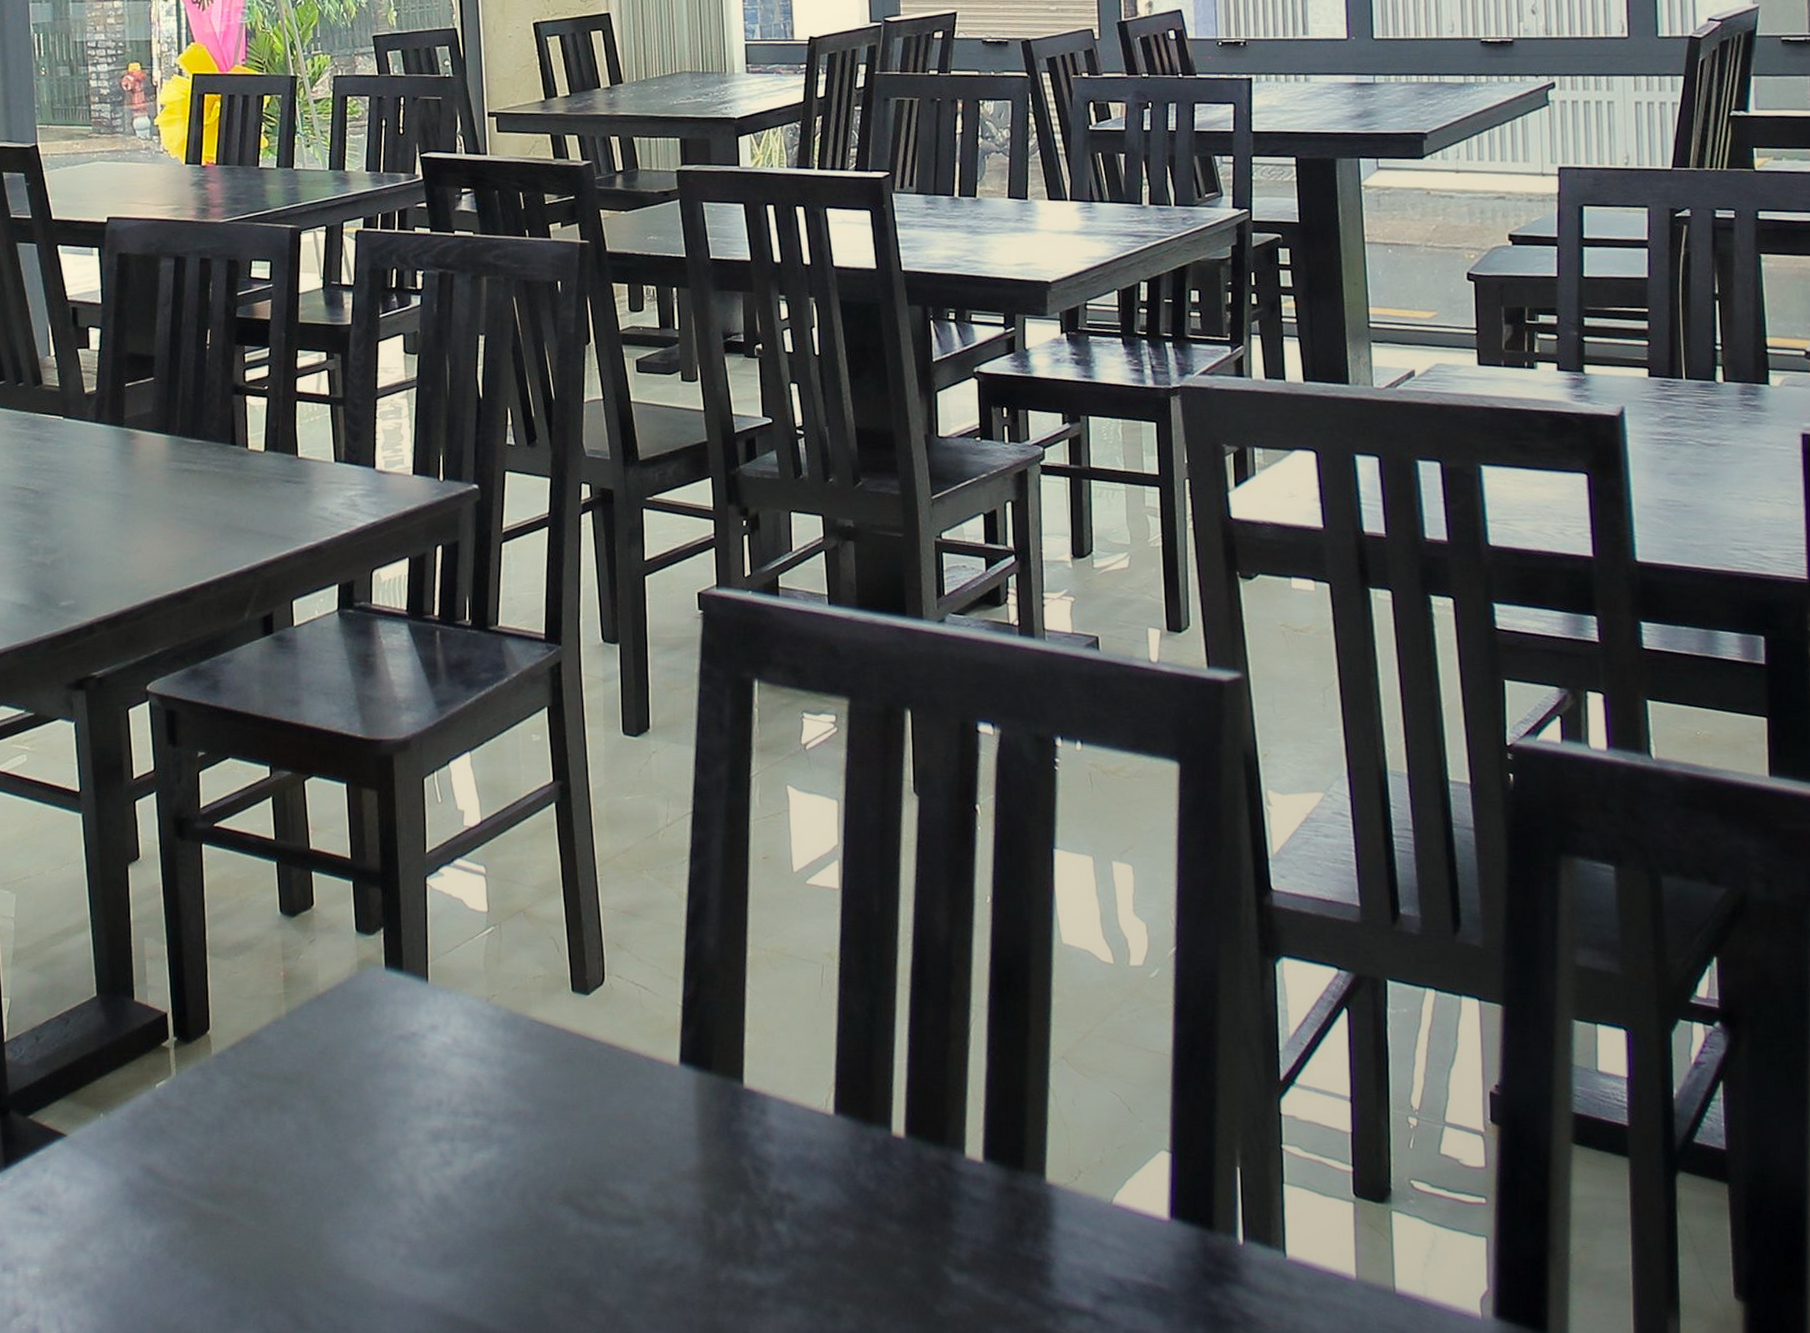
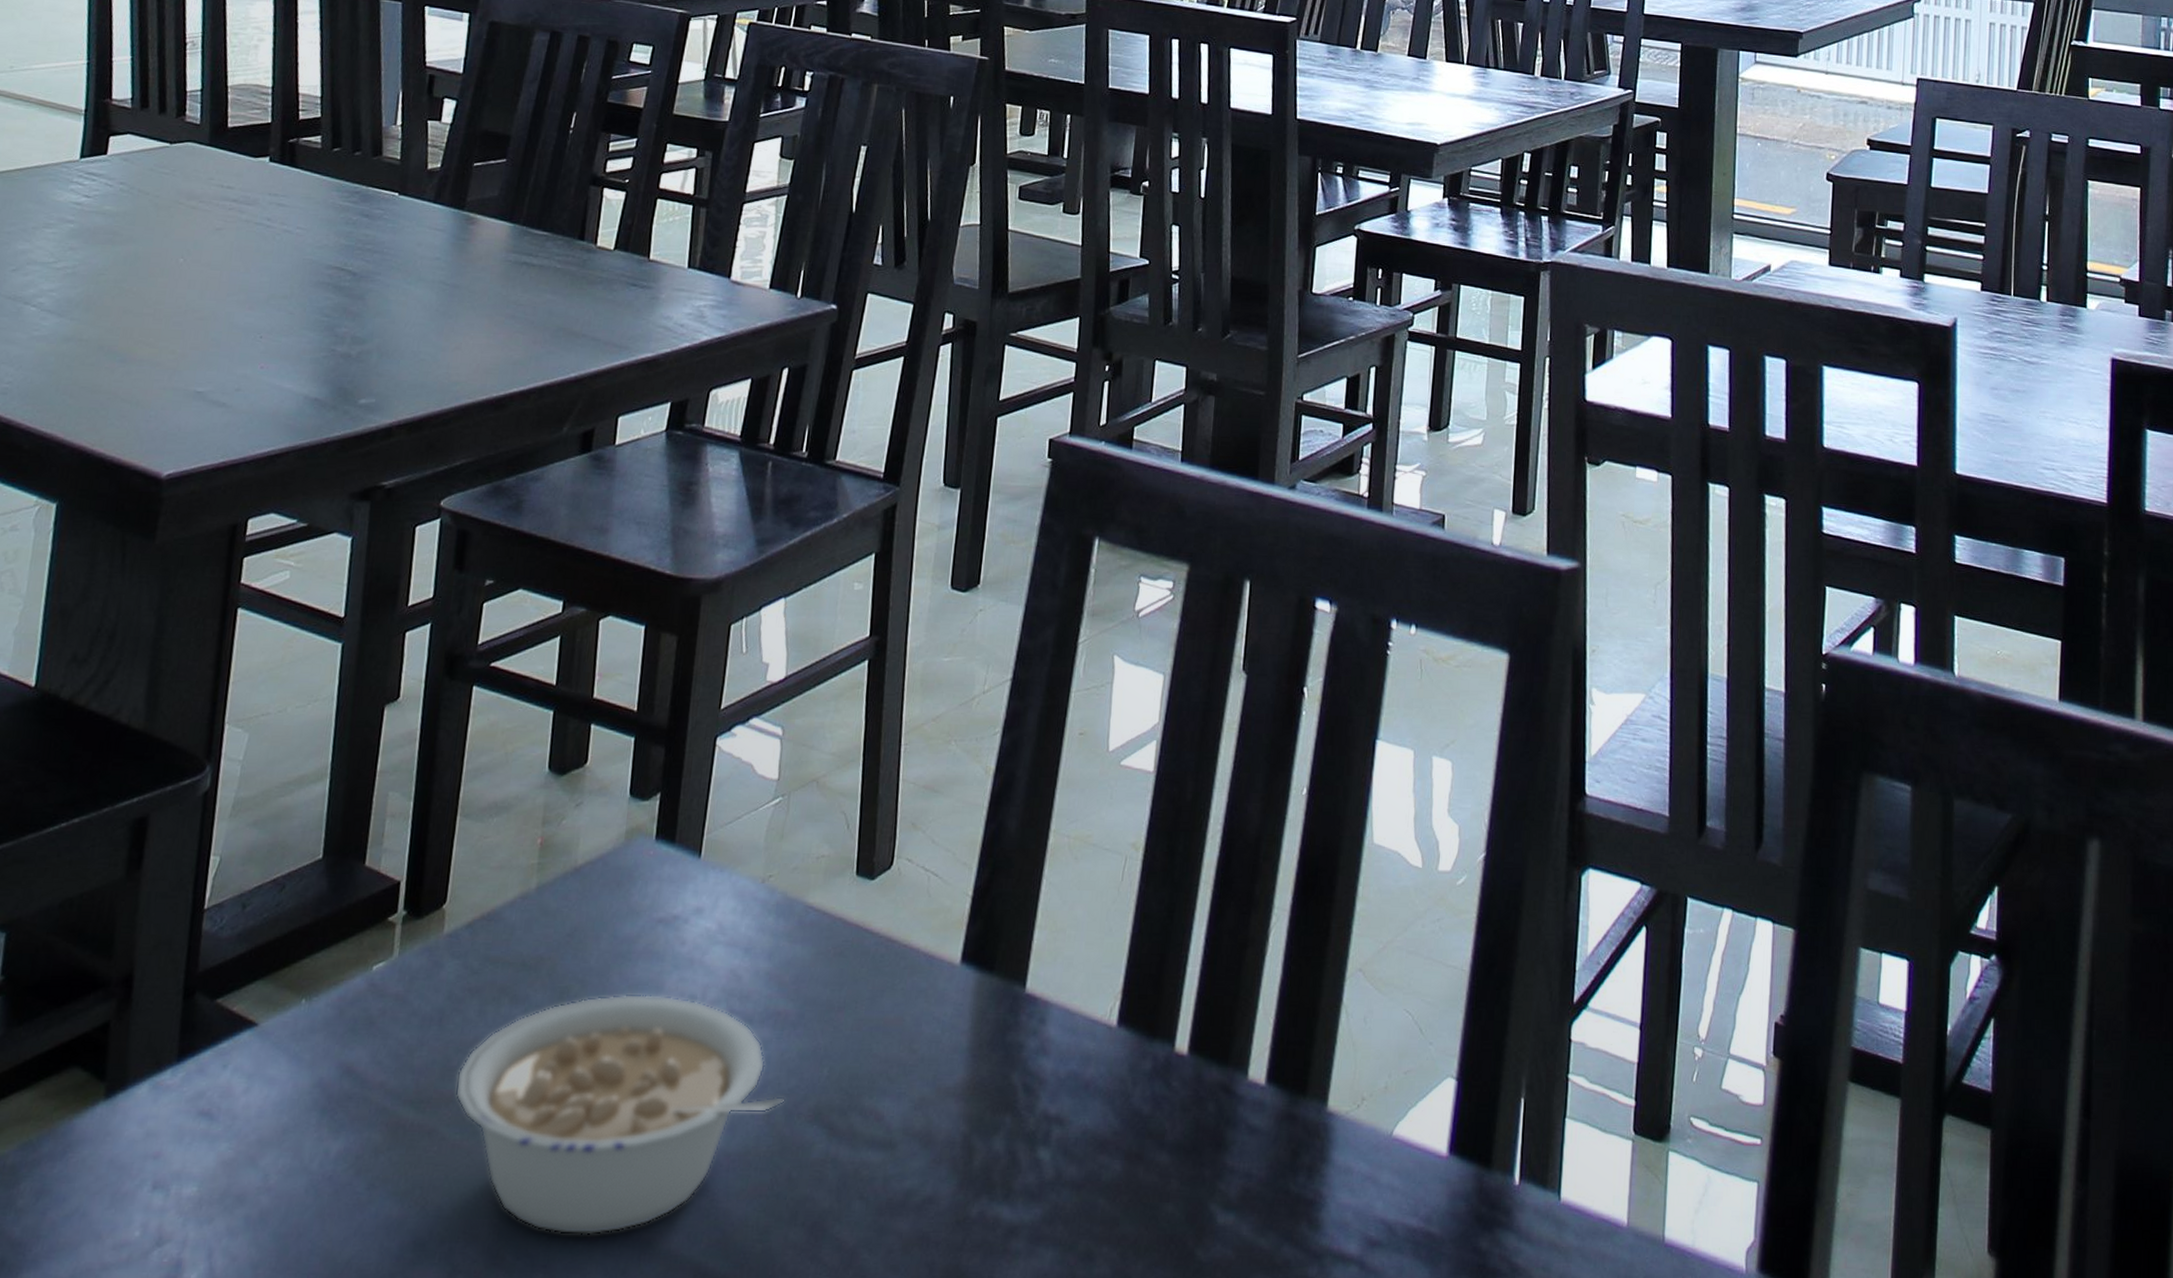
legume: none [243,1100,535,1302] -> present [455,993,784,1235]

